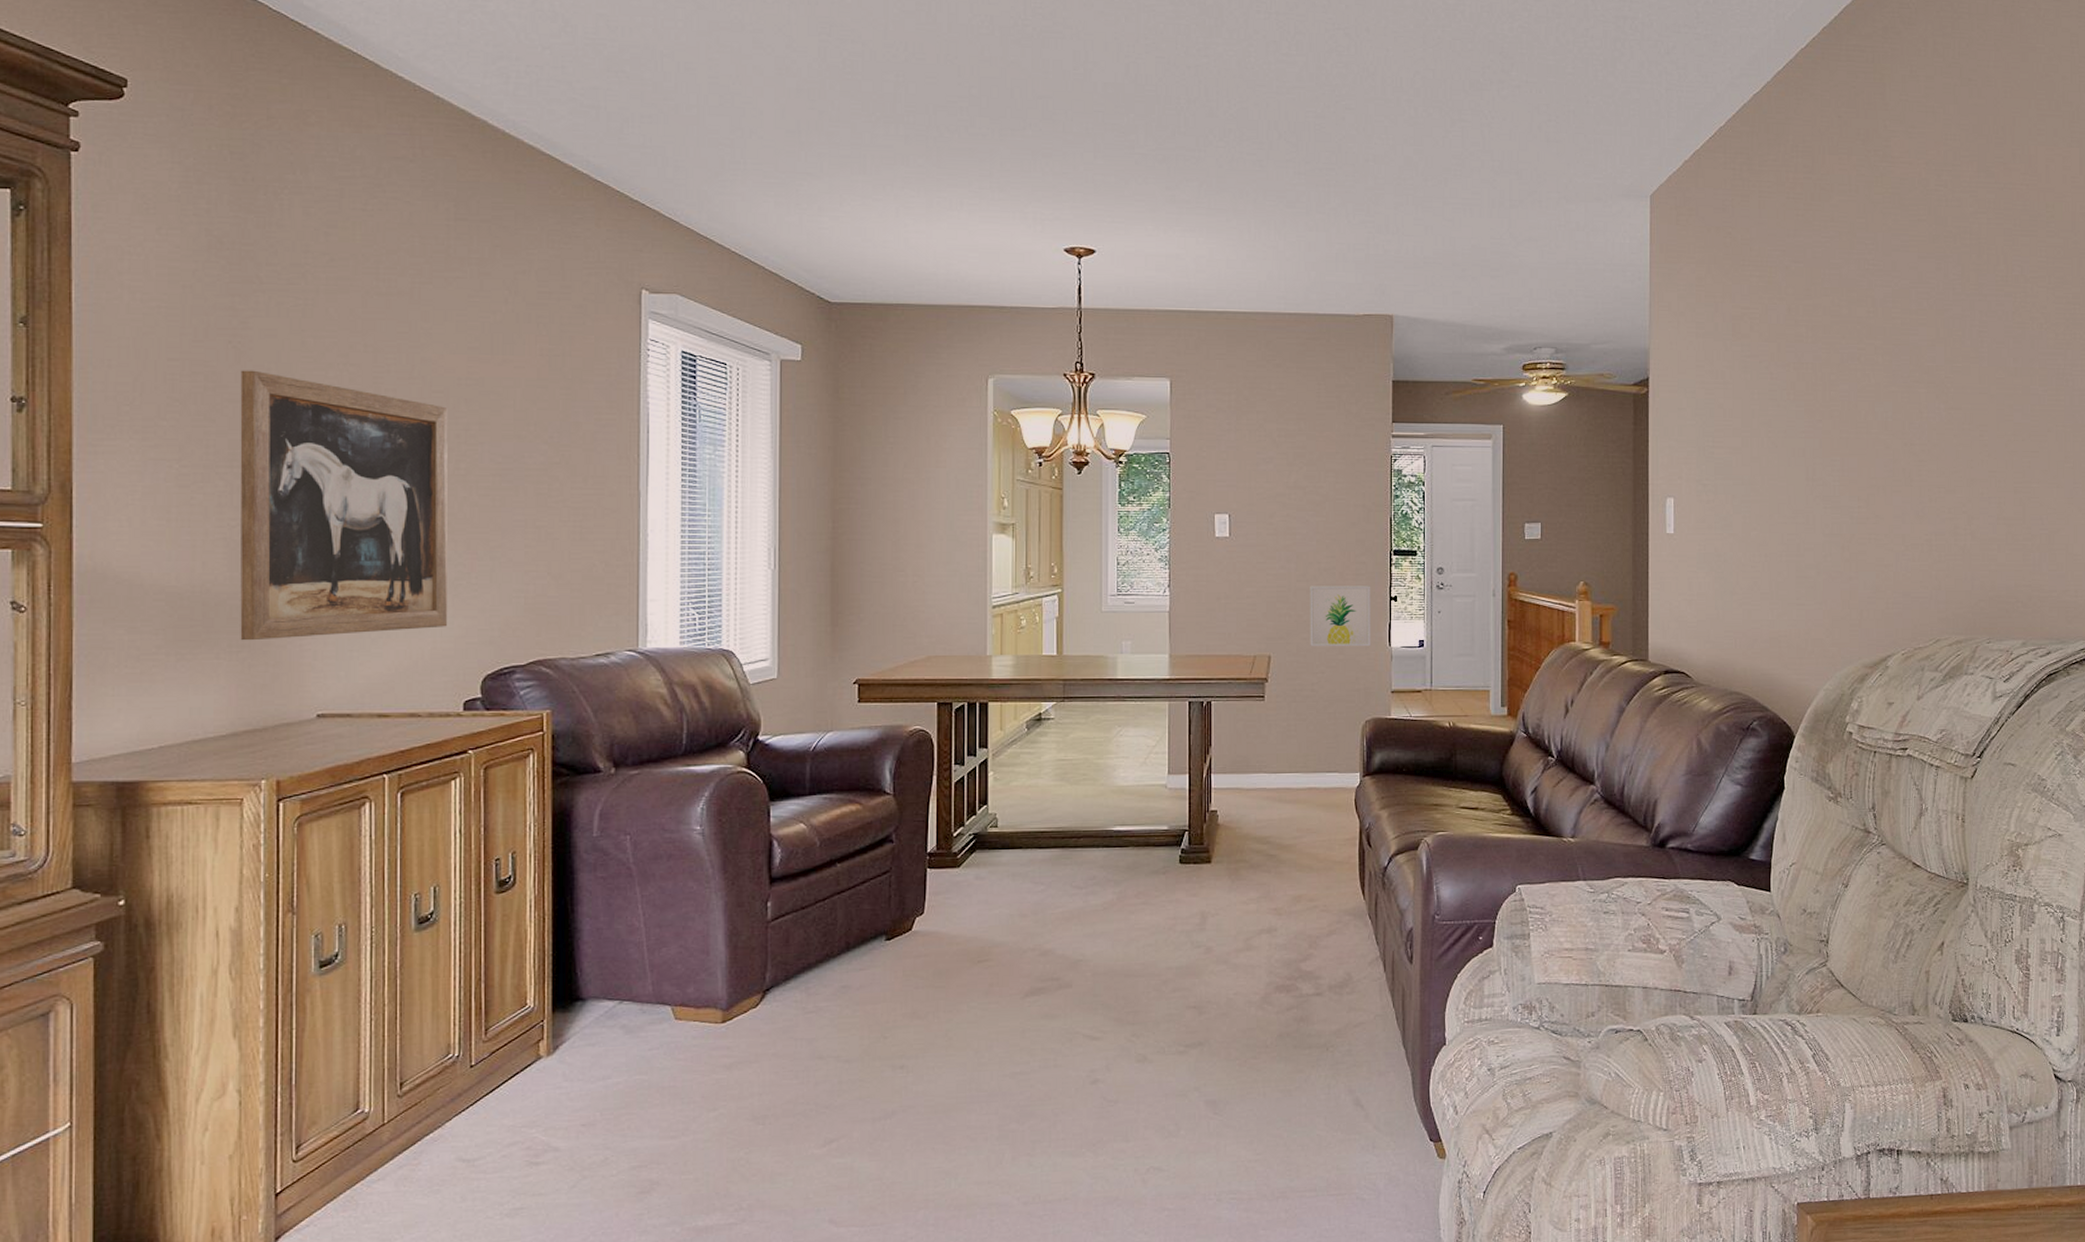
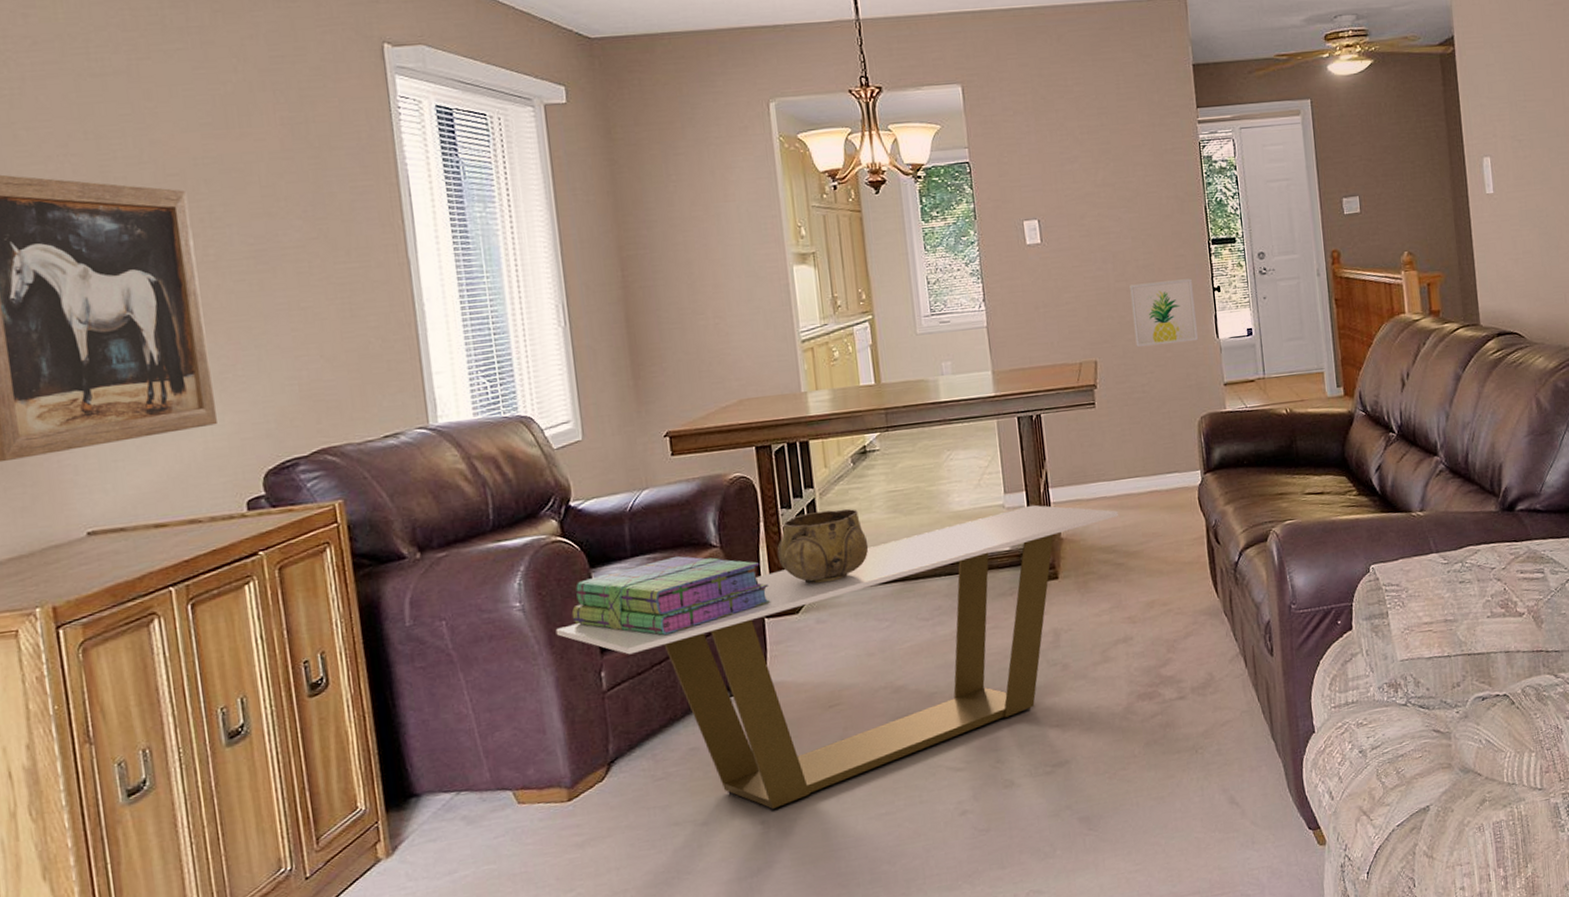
coffee table: none [730,788,1276,1056] -> present [555,504,1119,810]
stack of books: none [747,798,935,874] -> present [571,555,771,636]
decorative bowl: none [946,771,1033,841] -> present [777,508,869,584]

